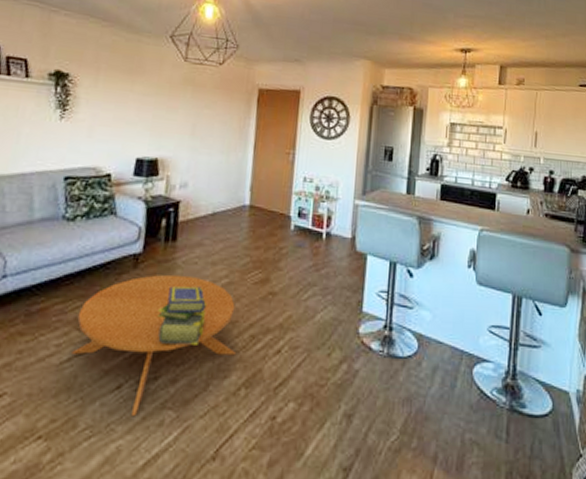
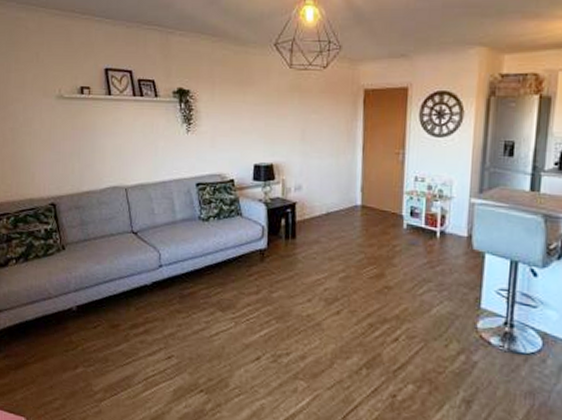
coffee table: present [72,274,237,415] -> none [218,267,357,382]
stack of books: present [157,286,208,345] -> none [285,278,328,329]

